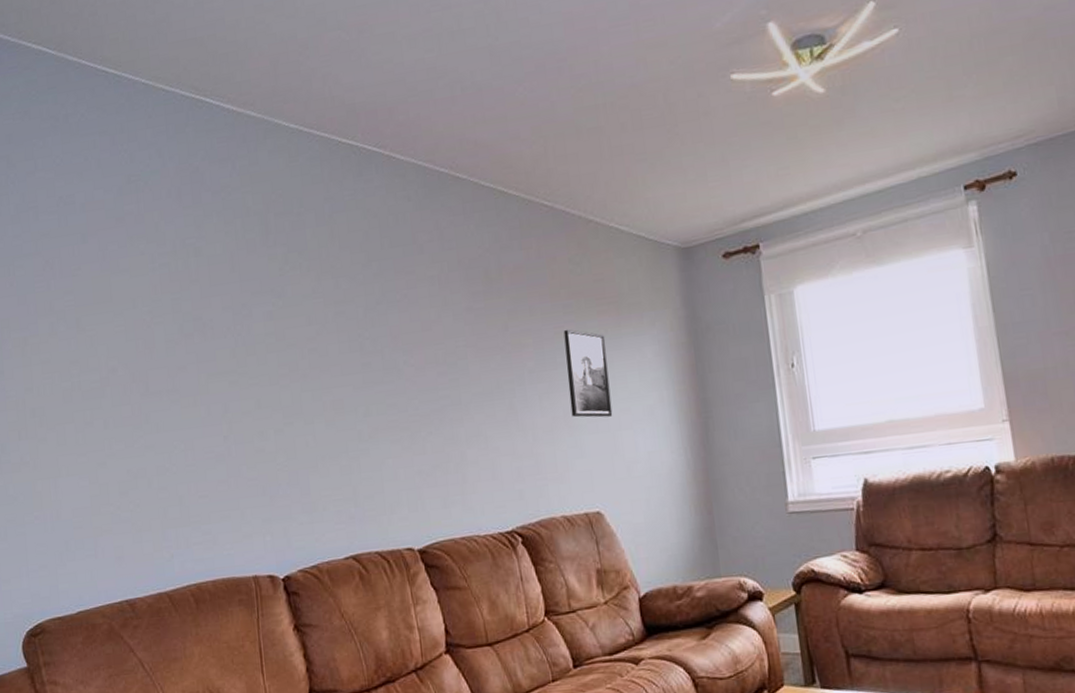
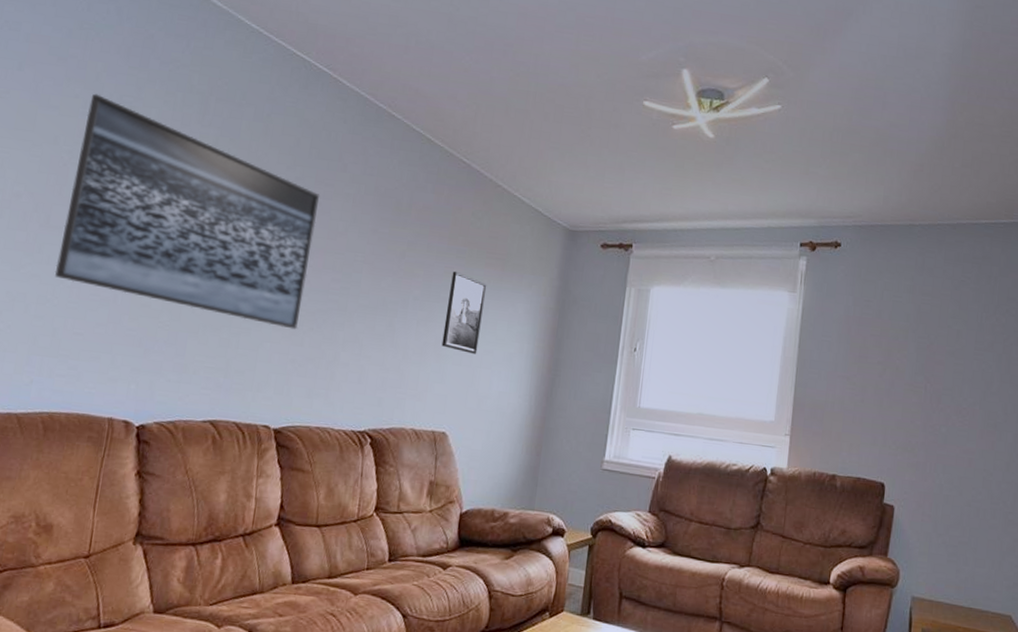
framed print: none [155,244,415,445] -> present [54,93,320,330]

